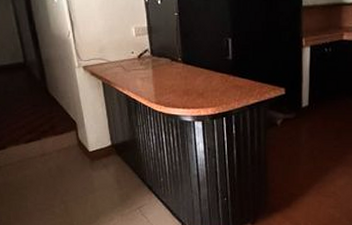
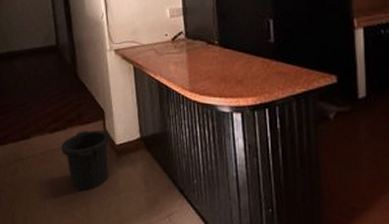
trash can: none [37,140,84,192] -> present [61,130,110,192]

